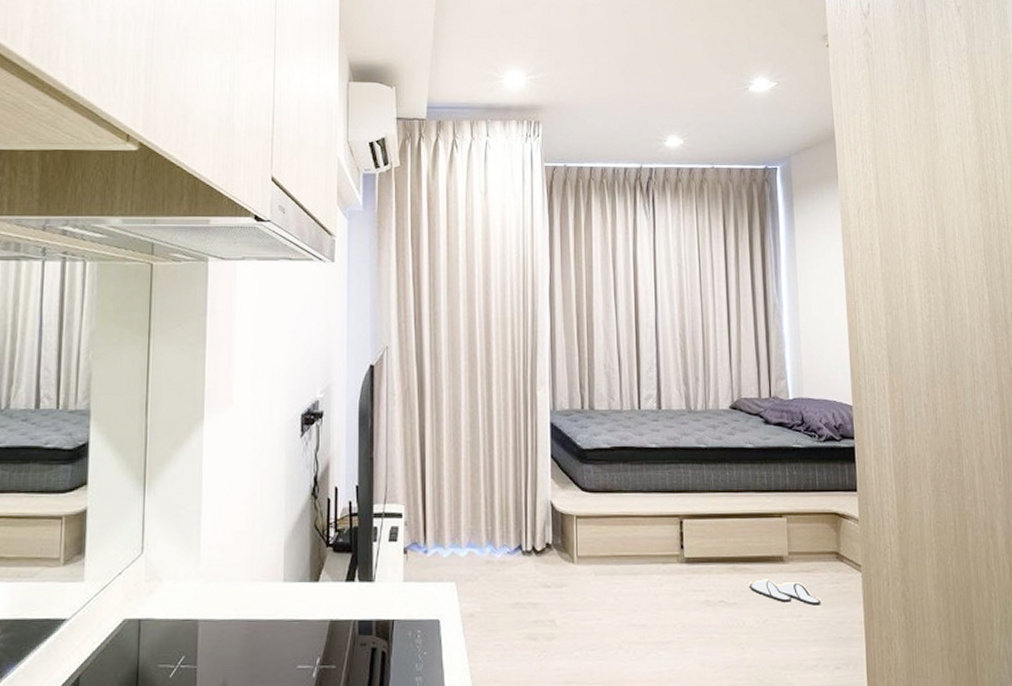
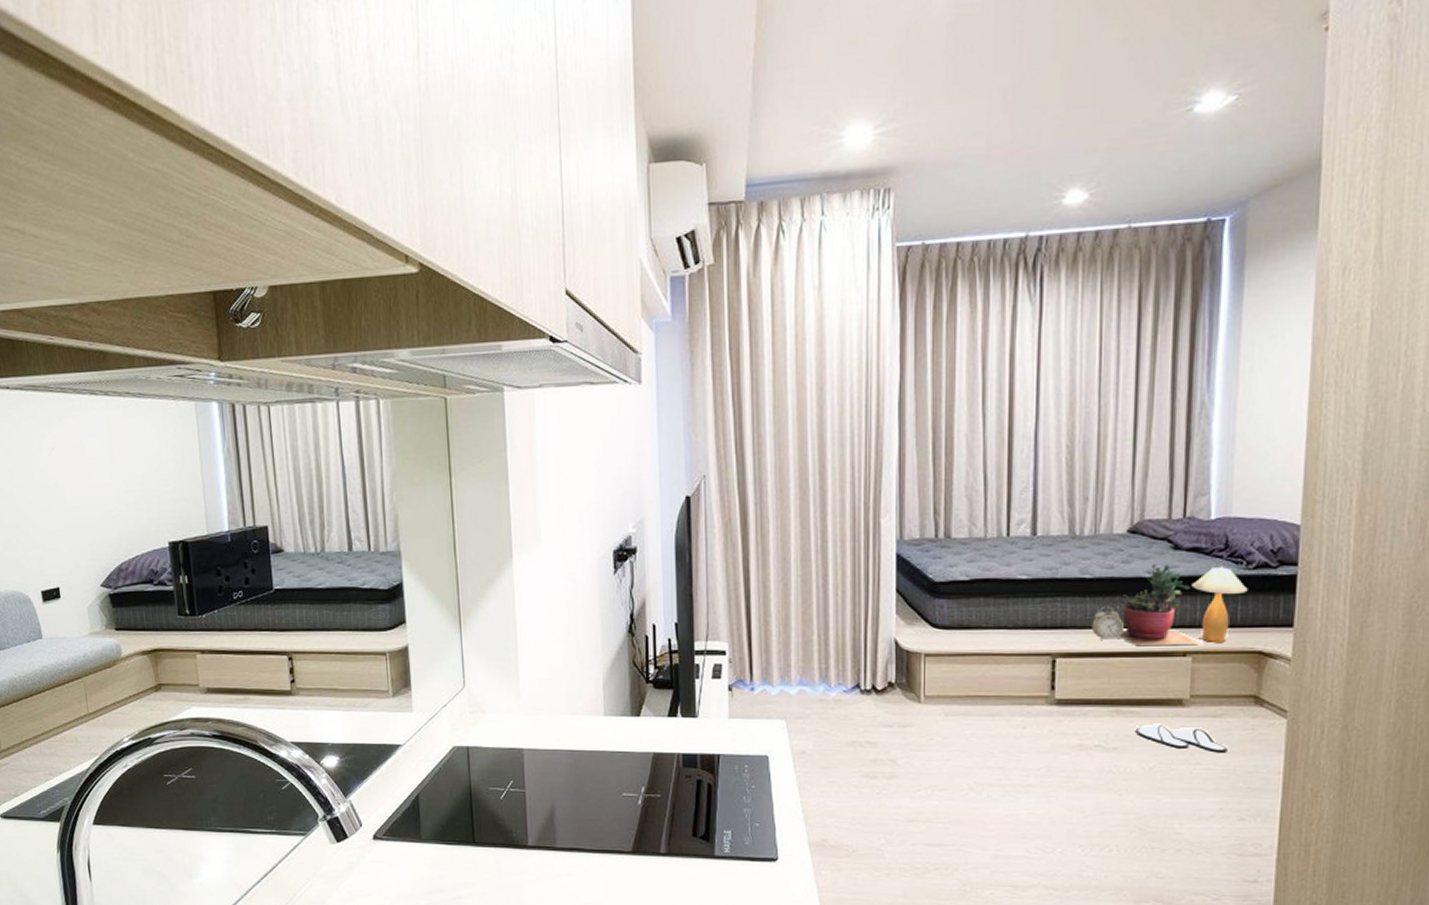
alarm clock: none [708,472,734,502] -> present [1092,606,1125,640]
succulent plant: none [729,436,794,508] -> present [1118,564,1204,646]
table lamp: none [780,436,822,506] -> present [1191,562,1248,644]

